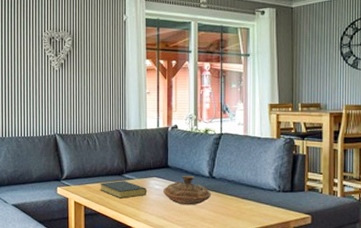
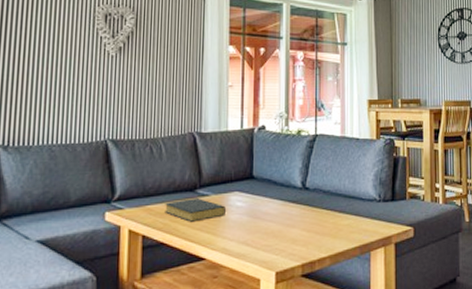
decorative bowl: present [163,176,212,206] -> none [247,188,305,225]

